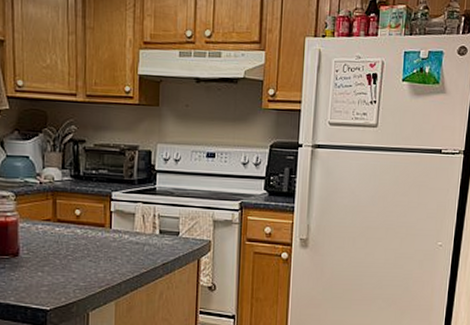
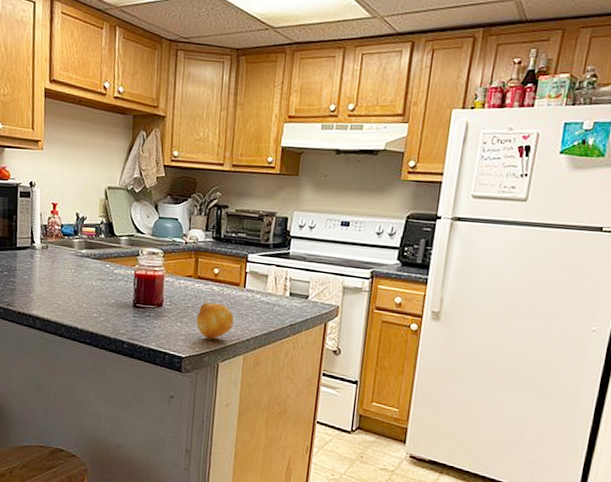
fruit: none [59,247,102,288] -> present [196,302,234,340]

